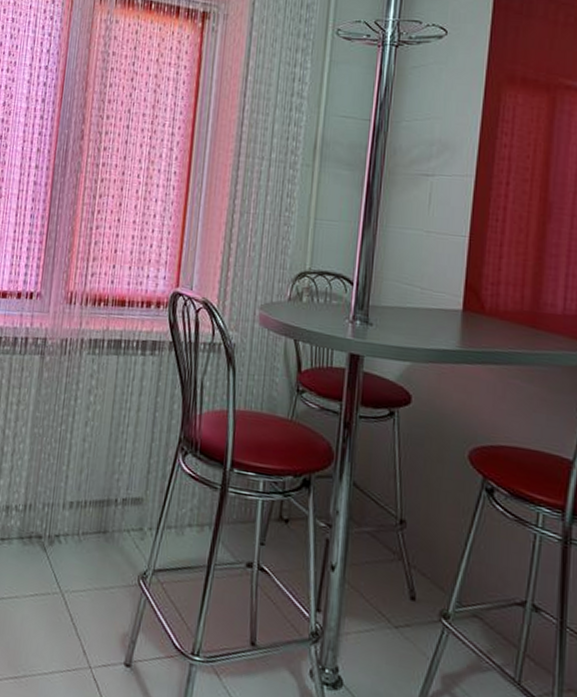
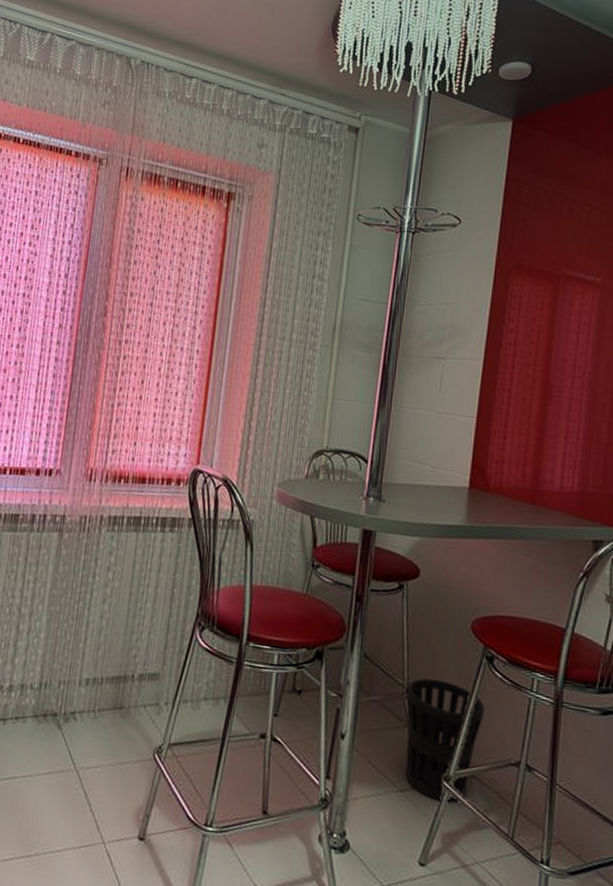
wastebasket: none [400,509,486,642] -> present [405,678,485,803]

